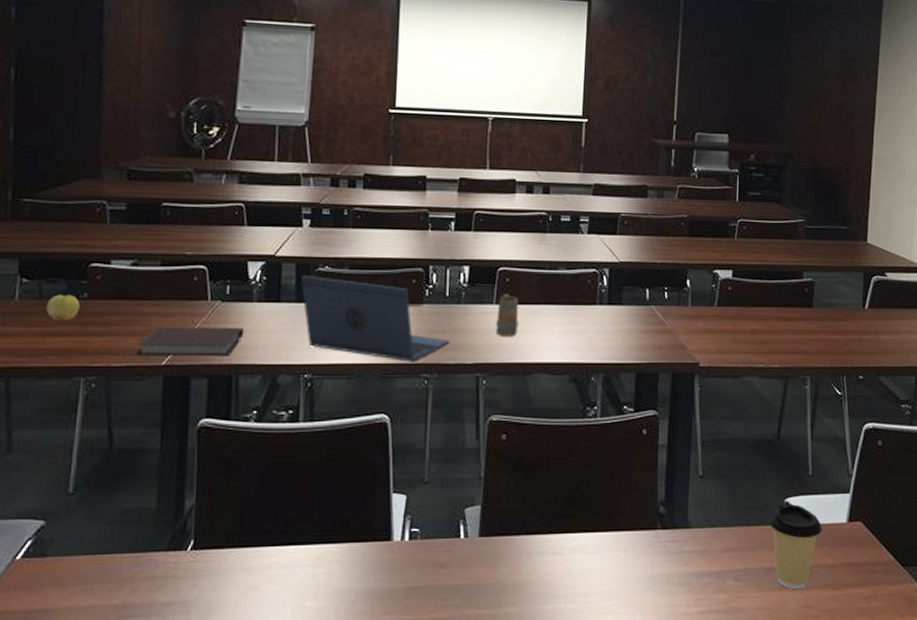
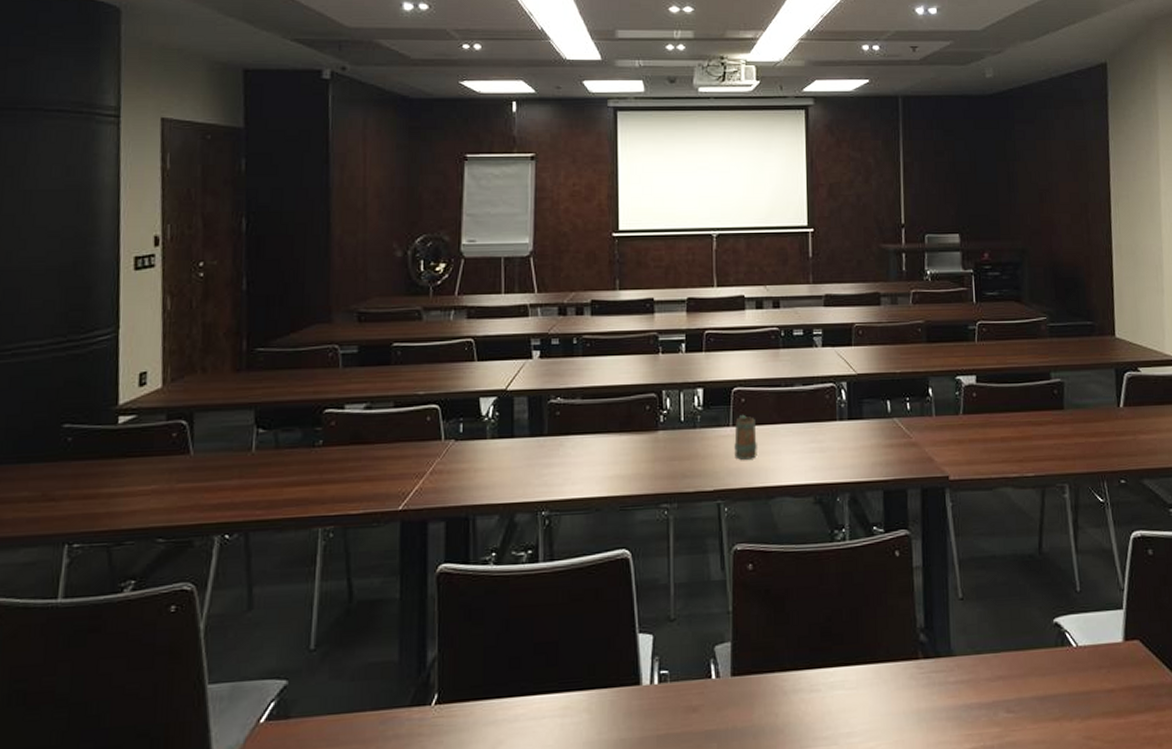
apple: present [46,294,80,322] -> none [283,442,316,471]
notebook: present [136,326,244,357] -> none [373,466,479,502]
laptop: present [300,274,450,362] -> none [533,407,688,493]
coffee cup: present [769,504,822,589] -> none [1038,624,1097,719]

